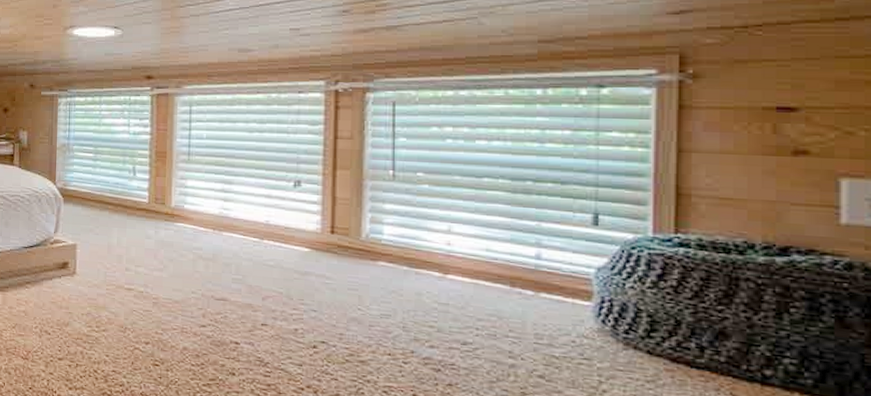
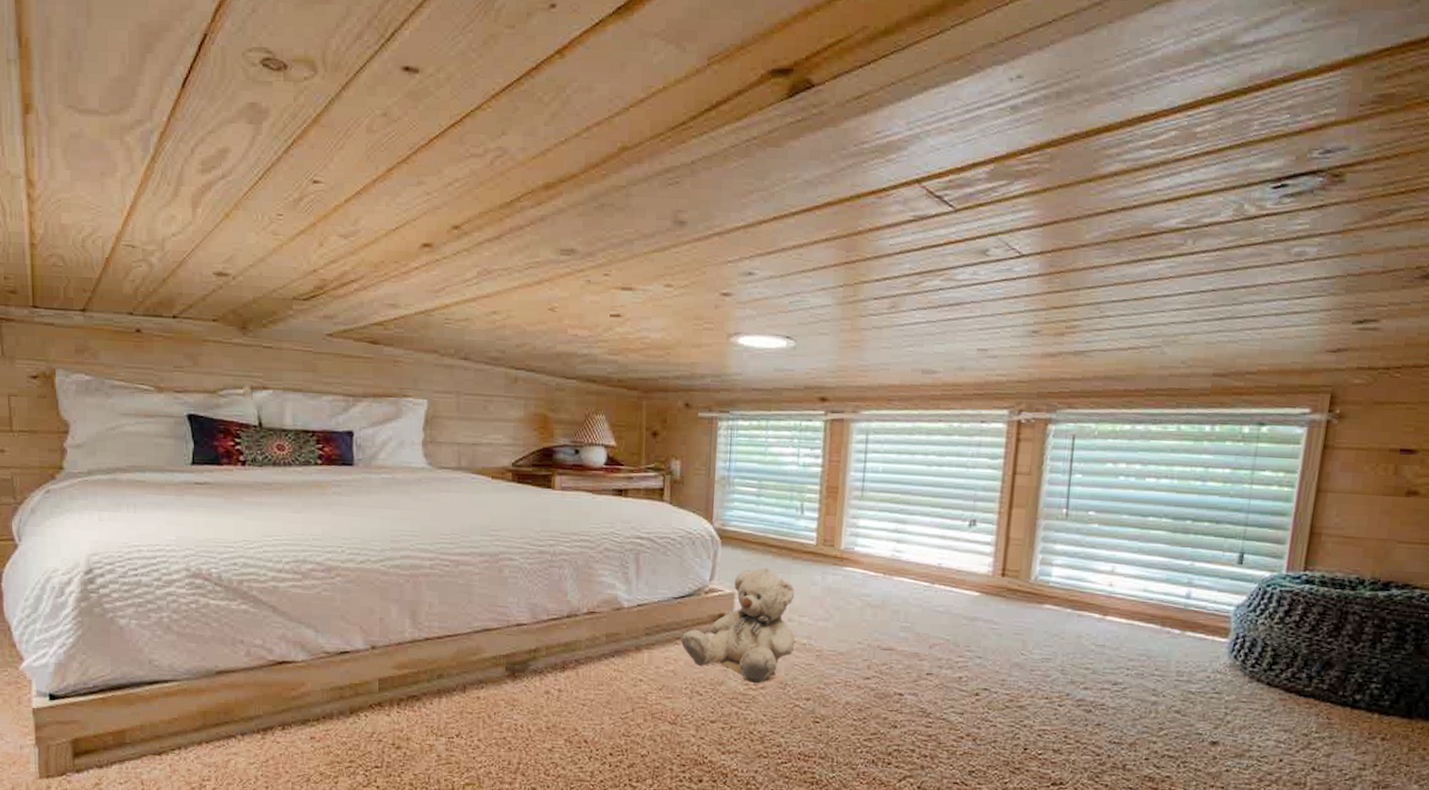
teddy bear: none [31,222,133,326] -> present [681,568,795,683]

